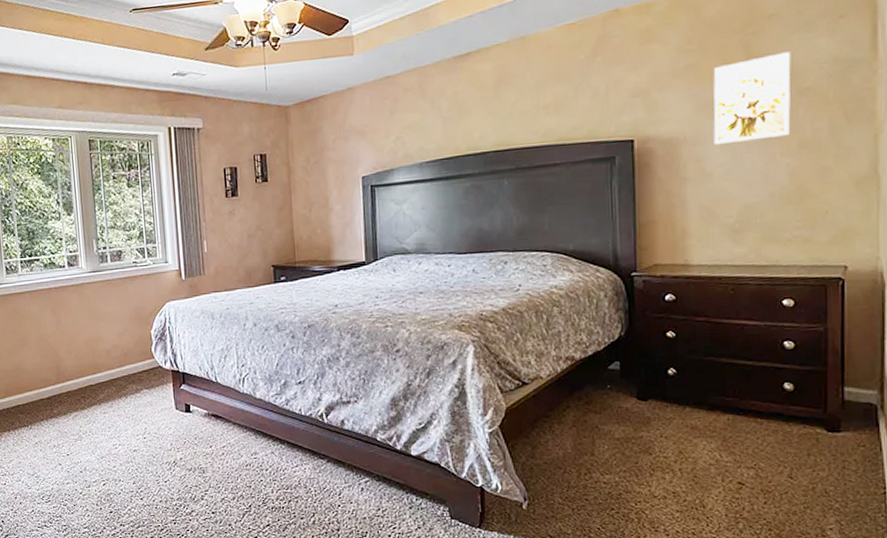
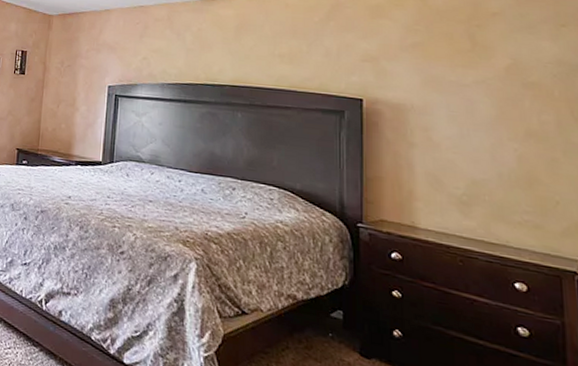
wall art: present [713,52,791,146] -> none [439,47,517,123]

